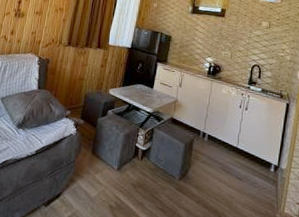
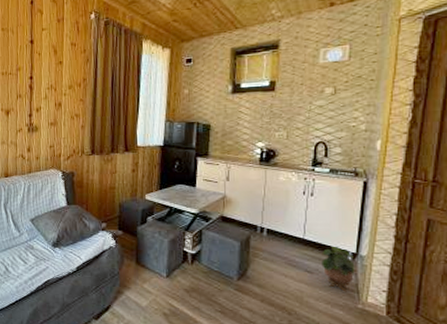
potted plant: none [250,157,276,201] -> present [322,246,355,292]

